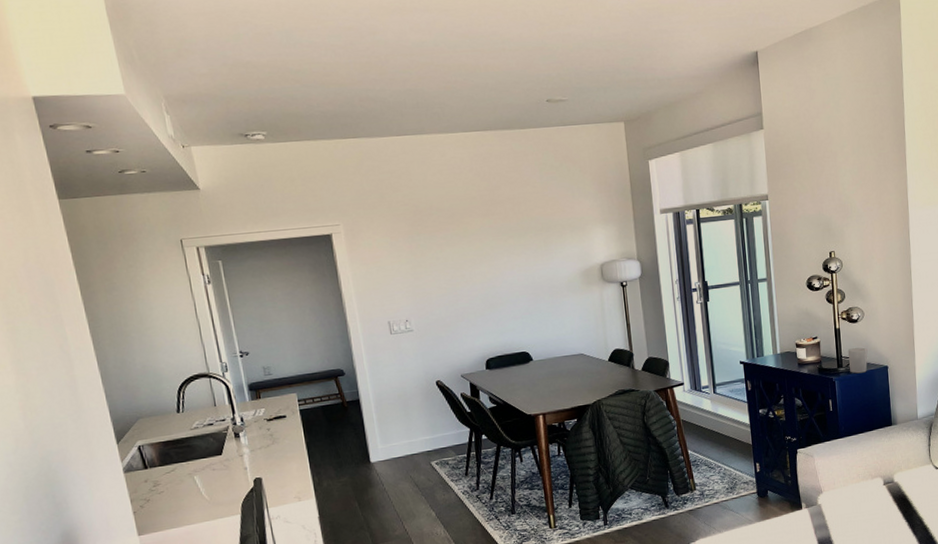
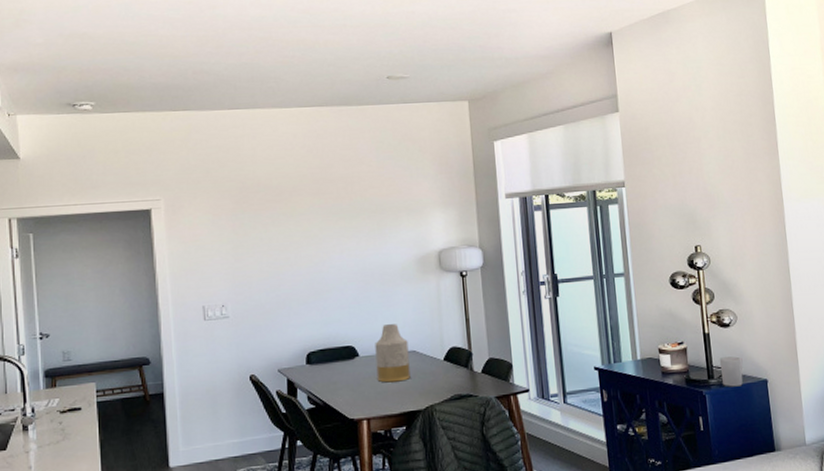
vase: none [546,331,580,383] -> present [375,324,411,383]

